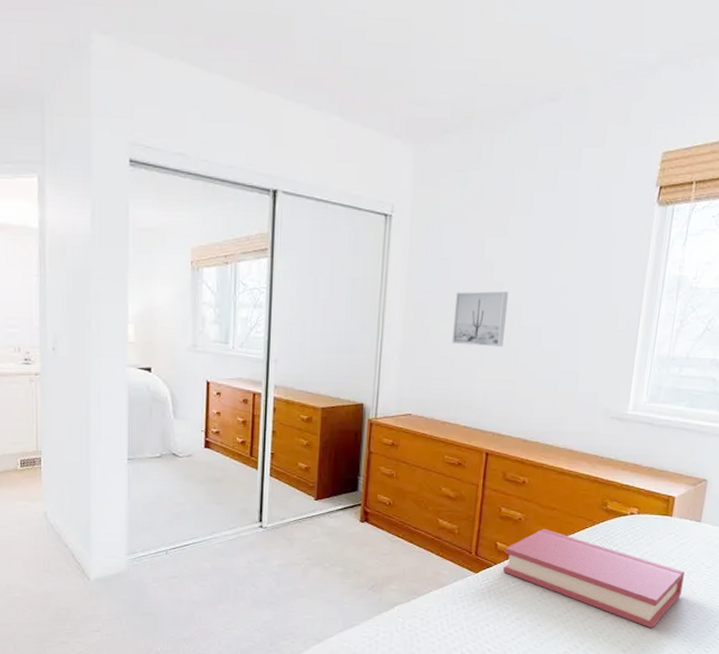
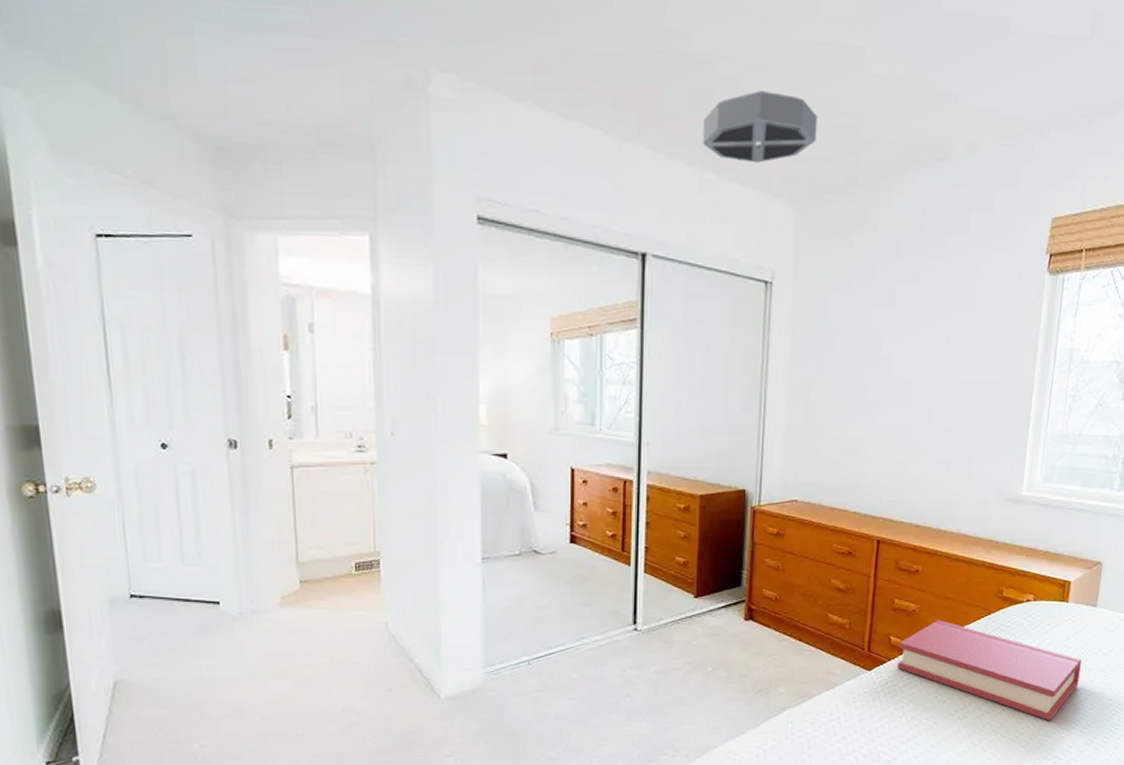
ceiling light: none [329,41,437,107] -> present [702,91,818,163]
wall art: present [451,291,509,348] -> none [838,365,898,426]

